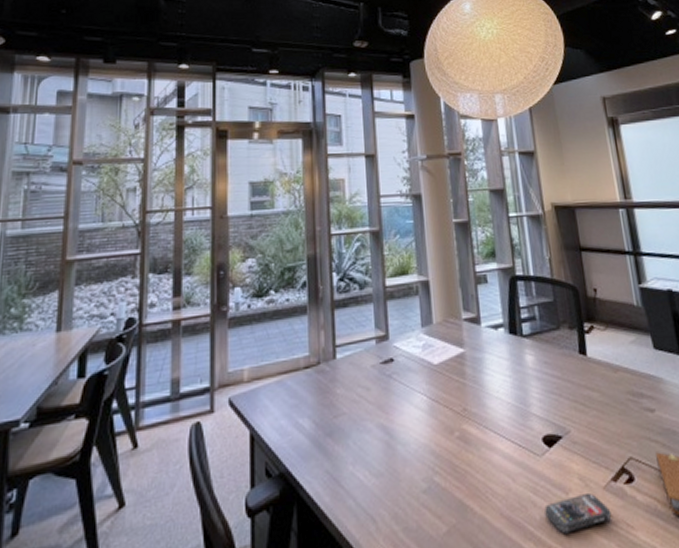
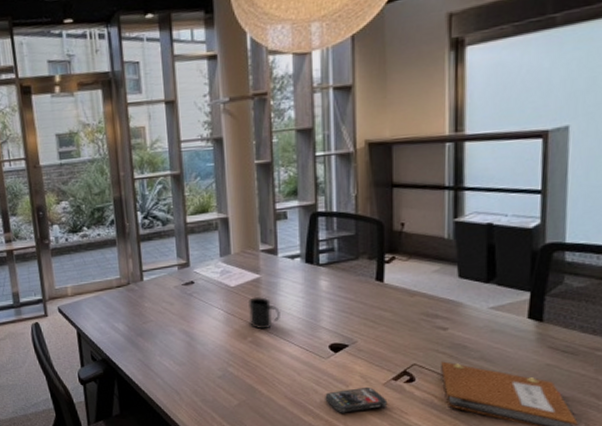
mug: none [452,376,488,419] -> present [247,296,280,329]

